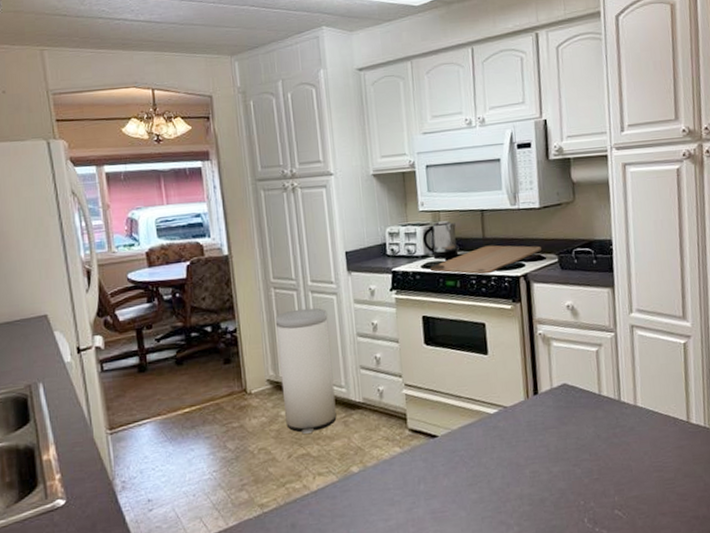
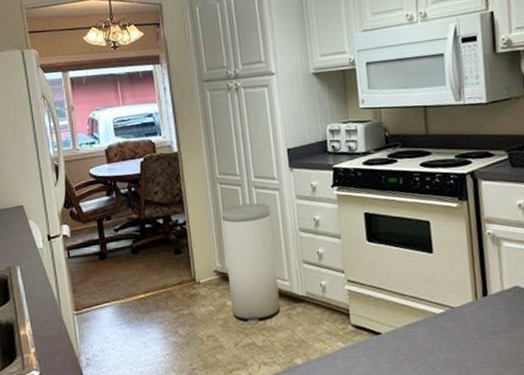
kettle: present [422,220,459,260] -> none [363,117,401,156]
chopping board: present [429,245,542,275] -> none [371,141,490,172]

